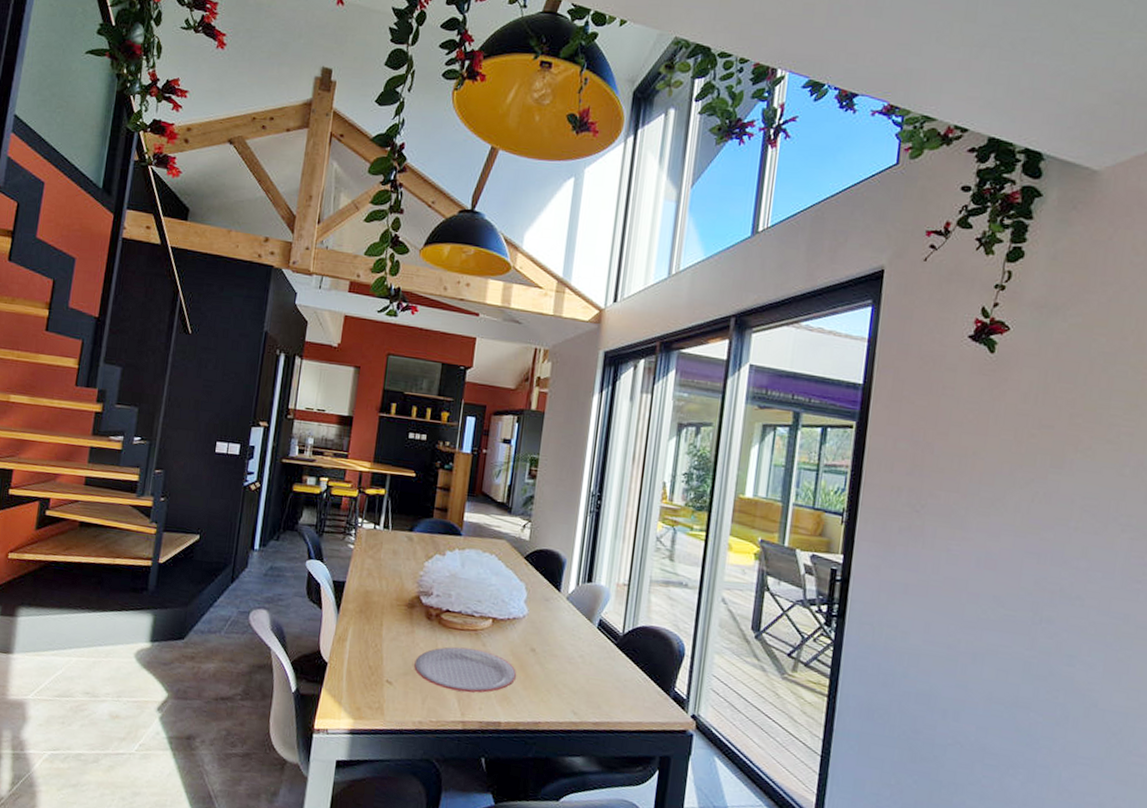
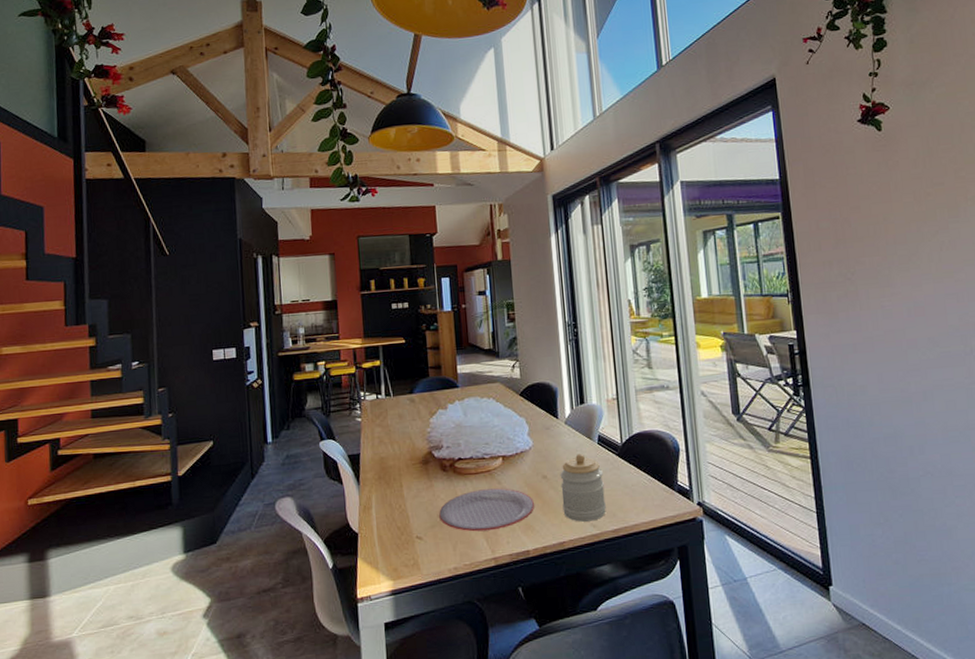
jar: none [545,634,596,708] -> present [560,453,606,522]

